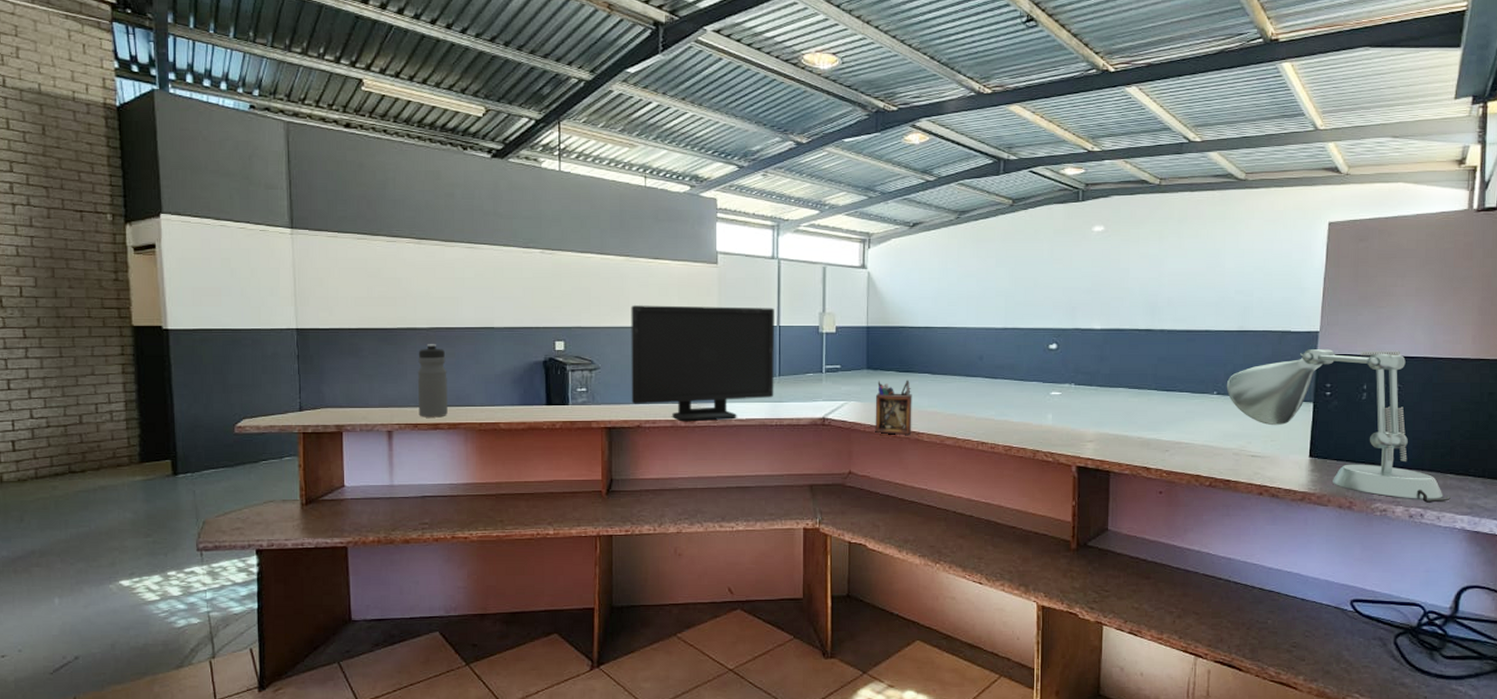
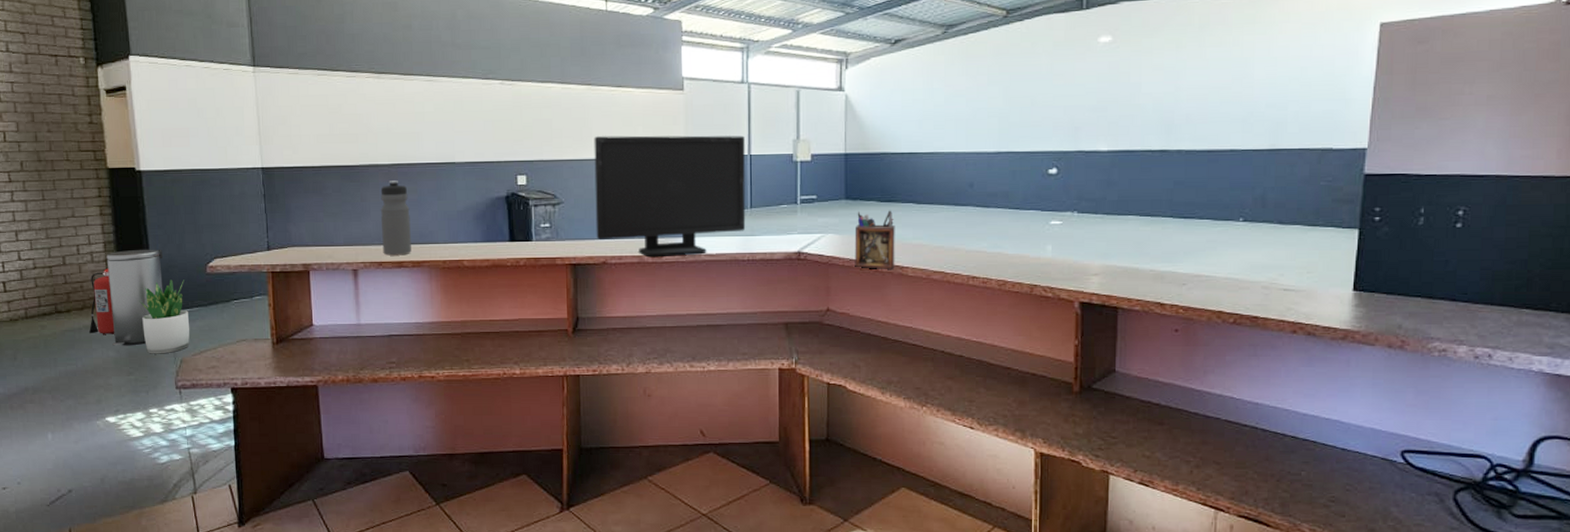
fire extinguisher: none [105,428,133,495] -> present [89,268,115,334]
pedal bin: none [127,408,188,507] -> present [106,249,163,346]
planter: none [159,440,215,516] -> present [138,279,190,354]
desk lamp: present [1226,348,1450,503] -> none [1254,167,1526,342]

